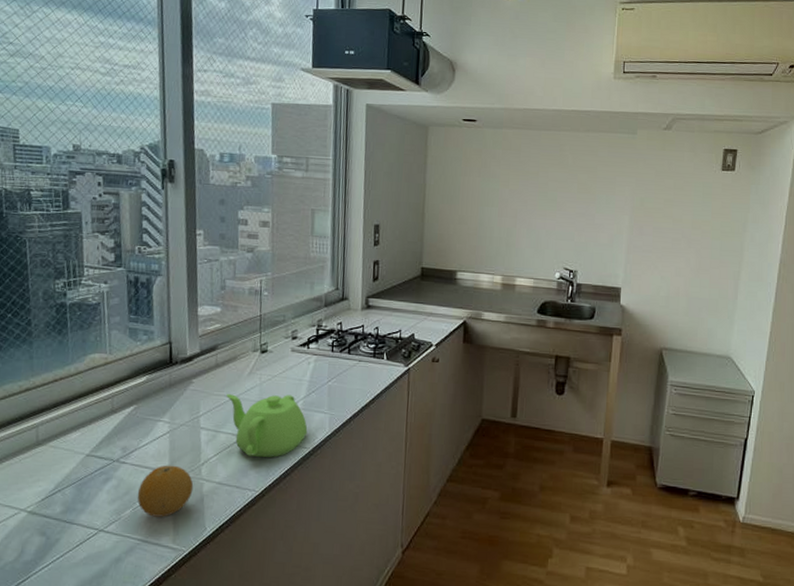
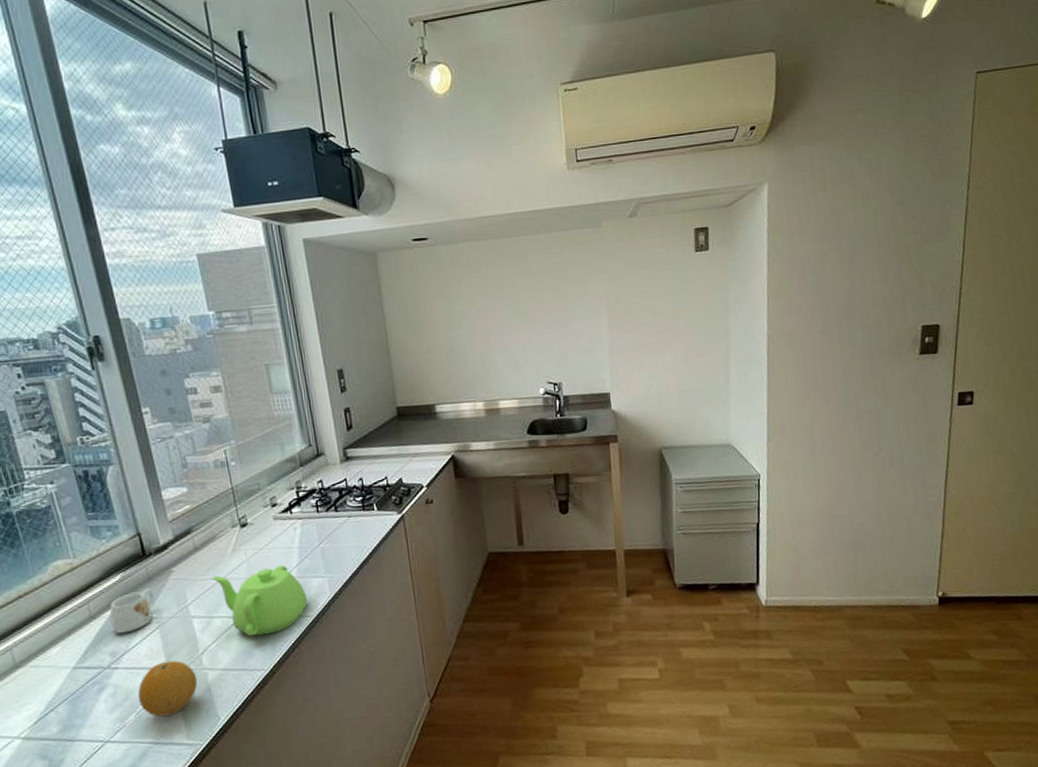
mug: none [128,393,172,432] -> present [109,587,154,634]

